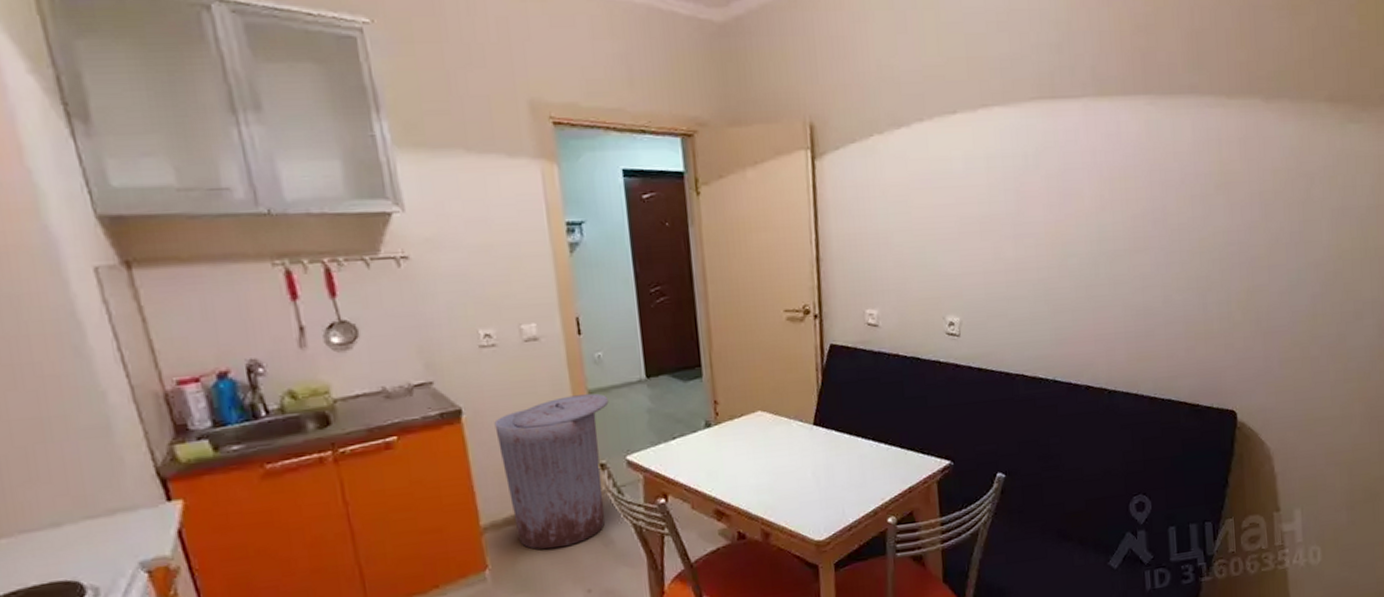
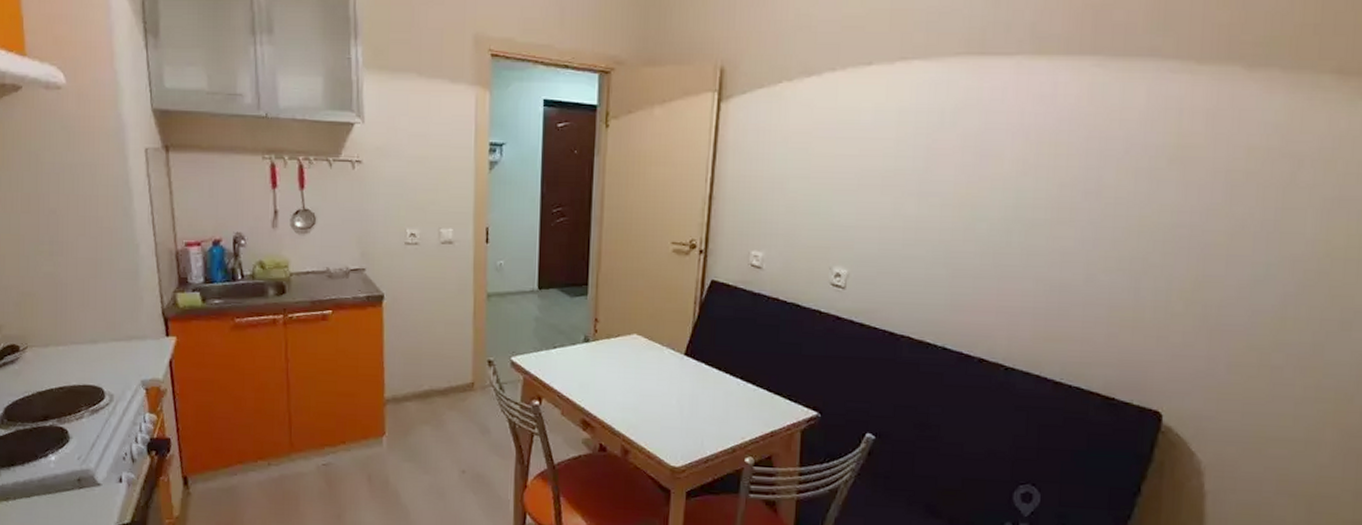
trash can: present [494,393,609,550] -> none [407,296,503,429]

